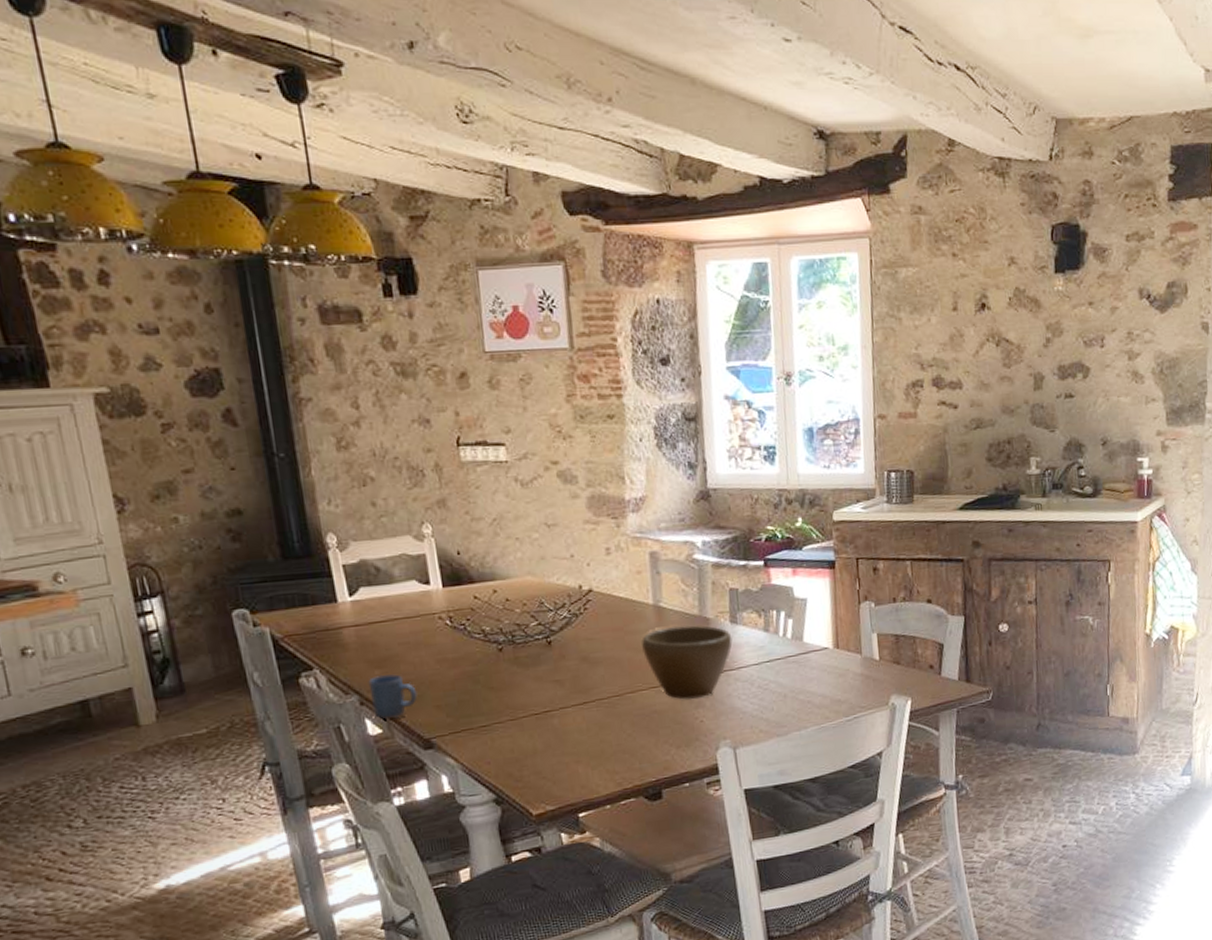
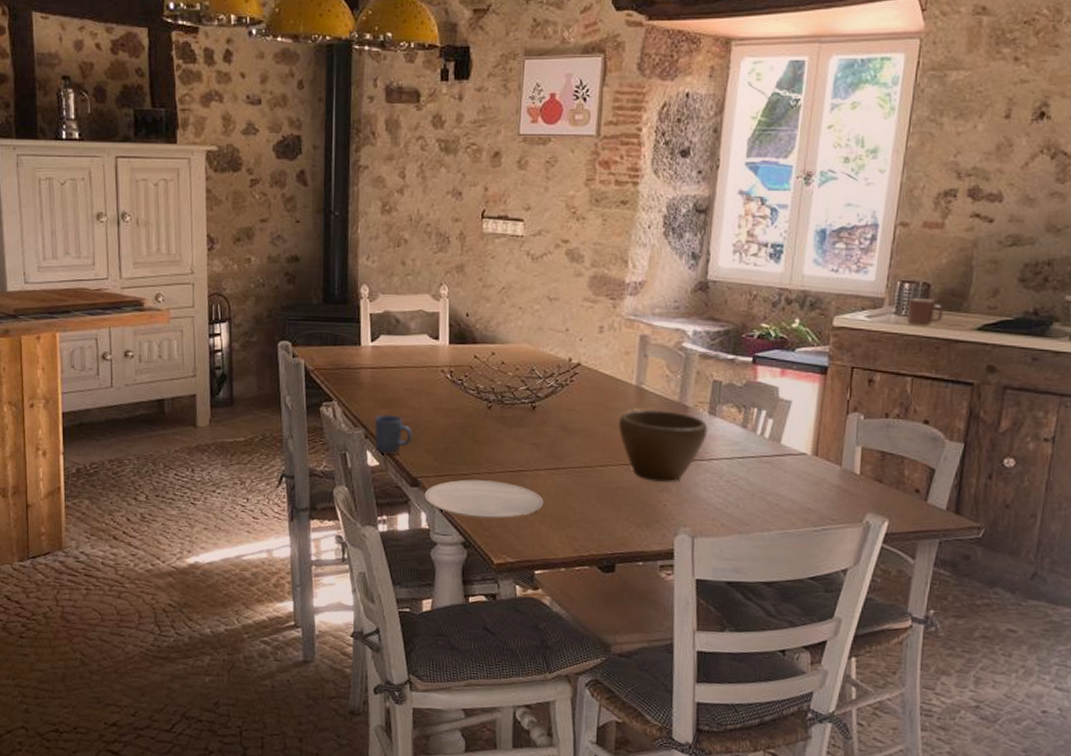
plate: none [441,727,577,772] -> present [424,479,544,520]
mug: none [896,484,929,513] -> present [906,297,944,328]

